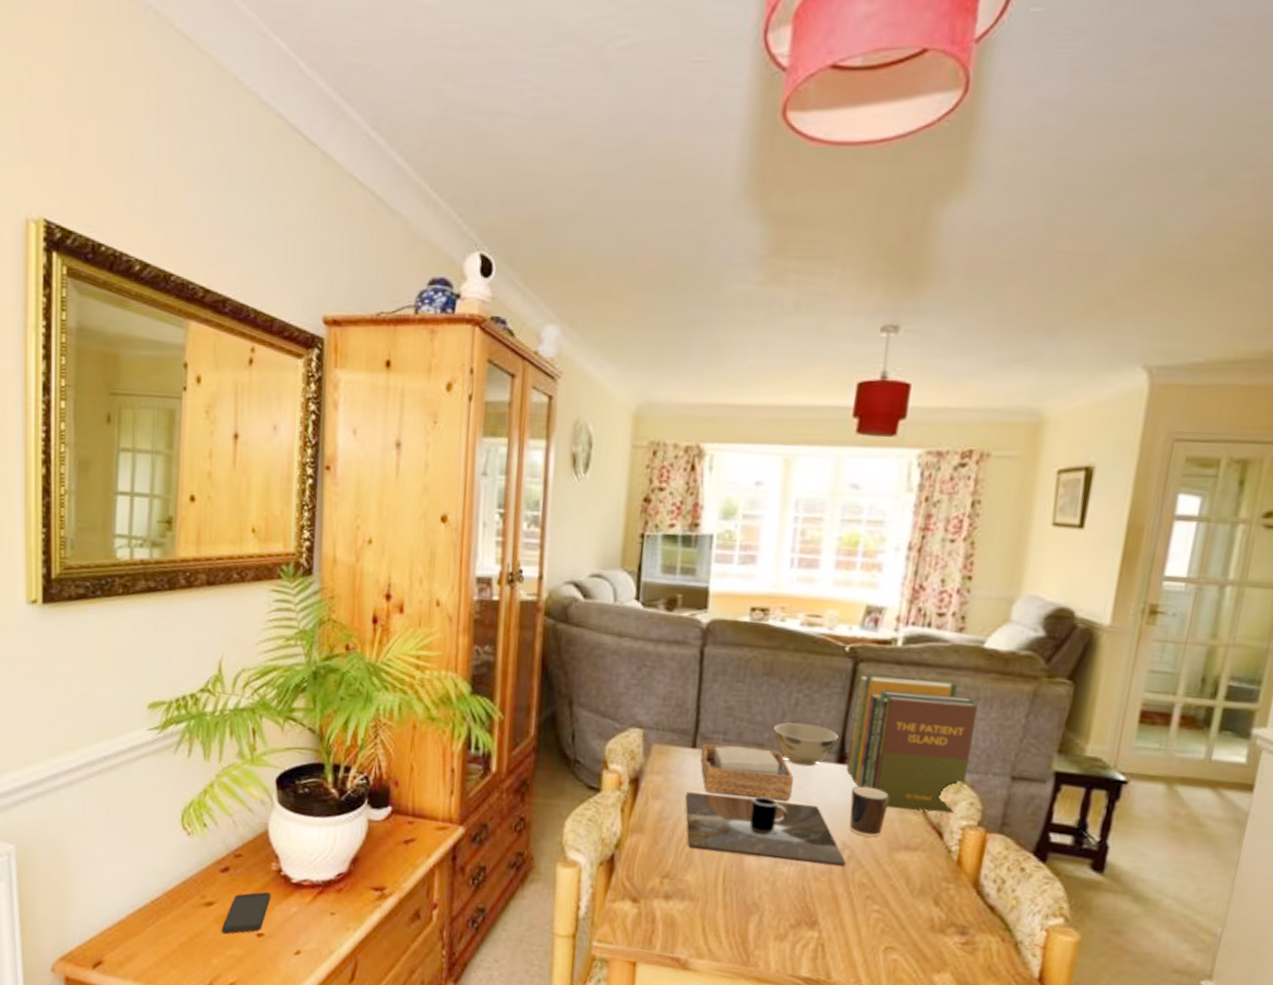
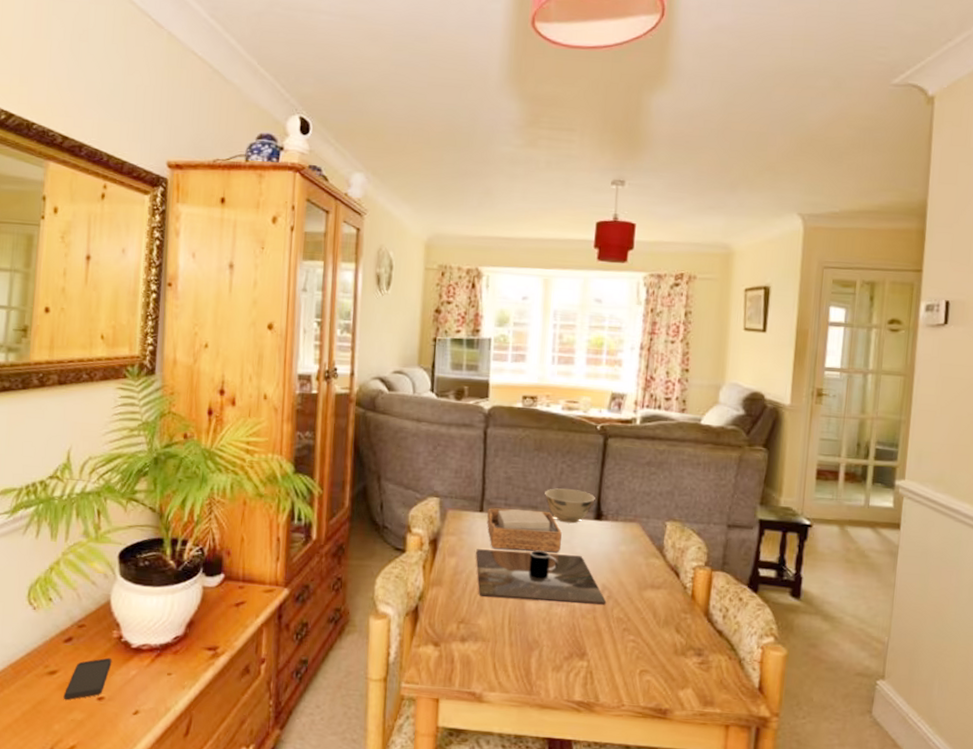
books: present [846,675,979,814] -> none [603,447,700,557]
mug: present [849,785,890,838] -> none [607,537,638,580]

